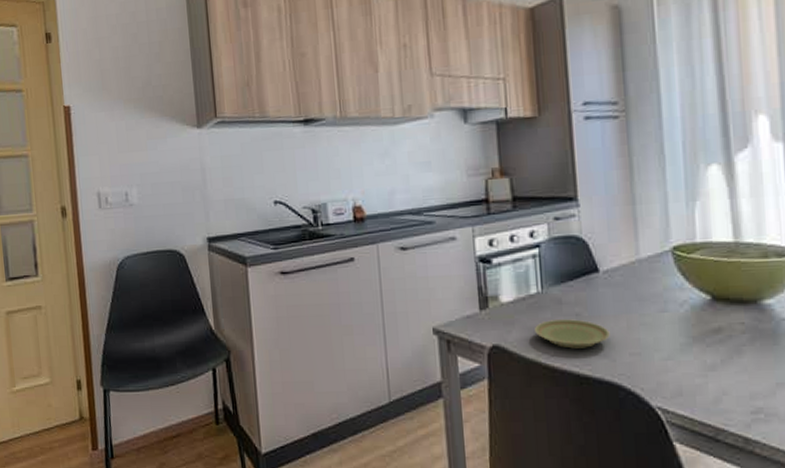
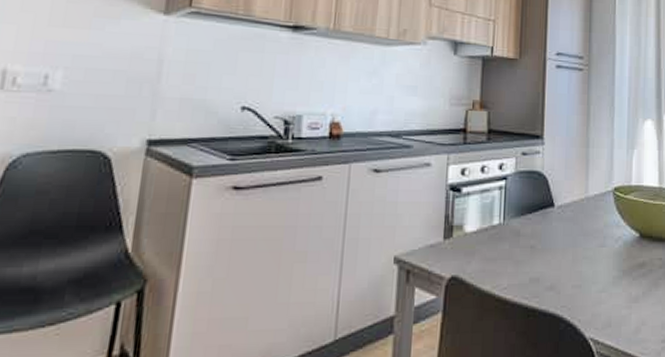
plate: present [535,319,610,349] -> none [493,251,558,281]

